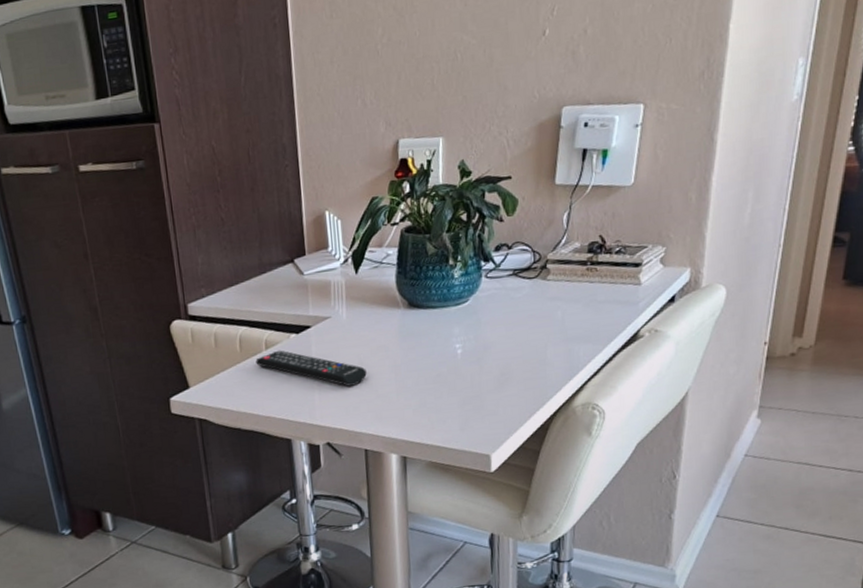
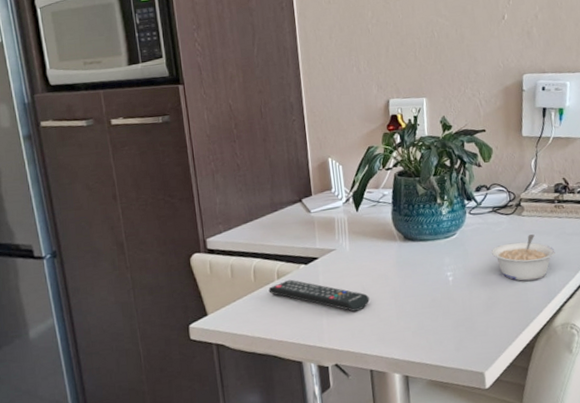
legume: none [508,302,582,355] -> present [492,234,556,281]

